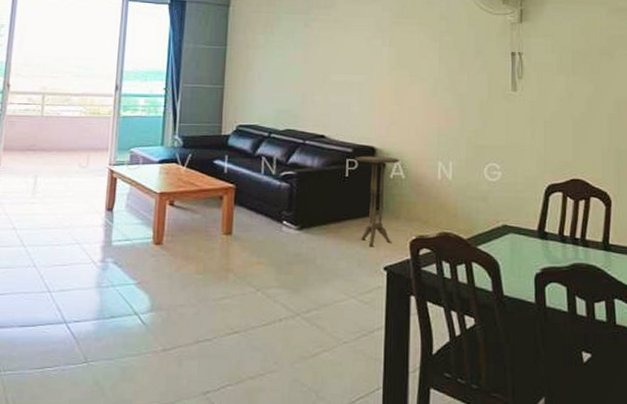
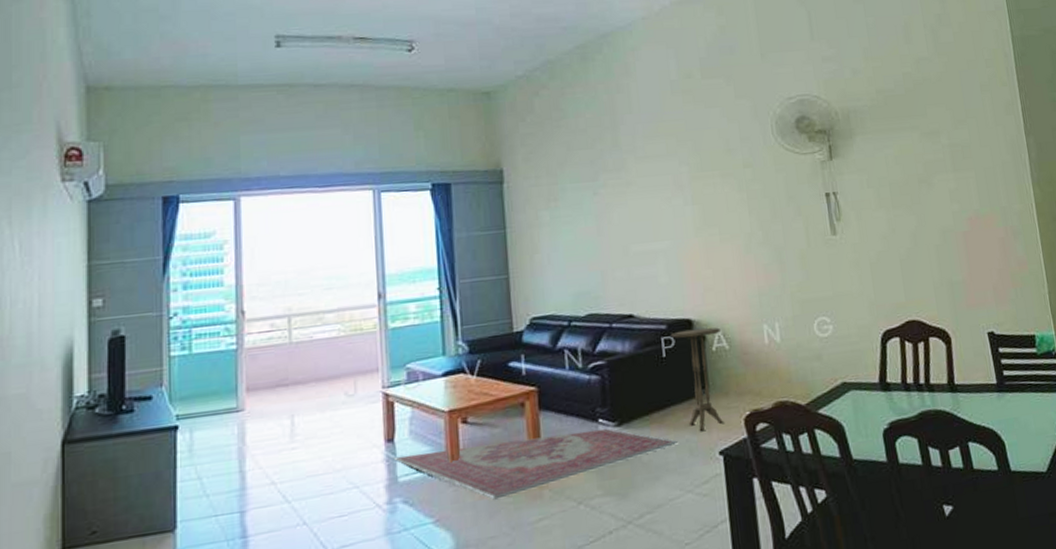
rug: none [109,224,348,274] -> present [392,428,677,500]

